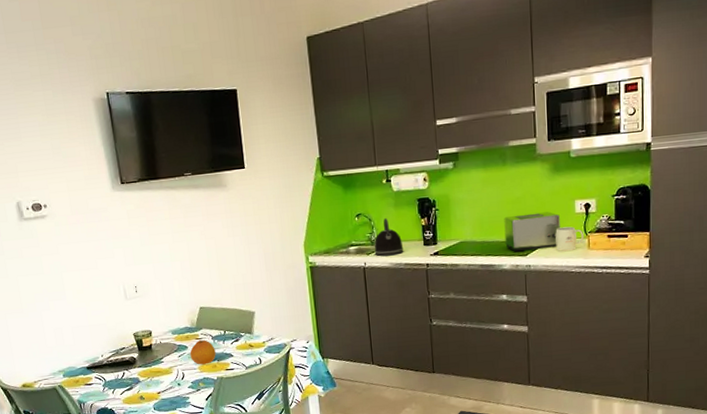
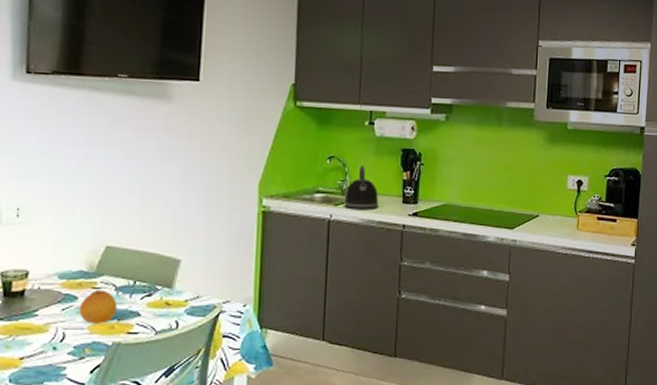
toaster: present [504,211,560,252] -> none [492,182,551,224]
mug: present [555,226,584,252] -> none [544,202,574,230]

